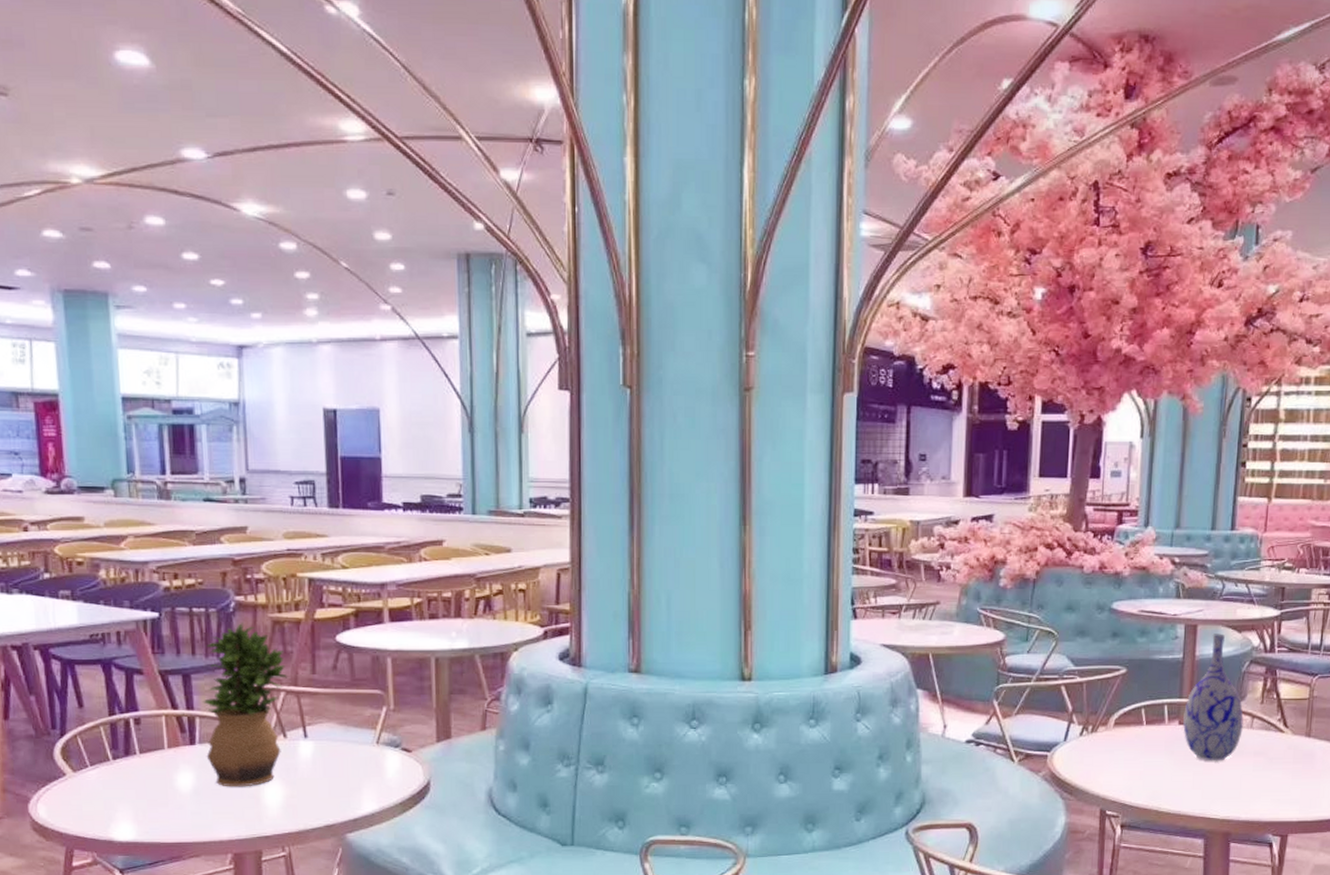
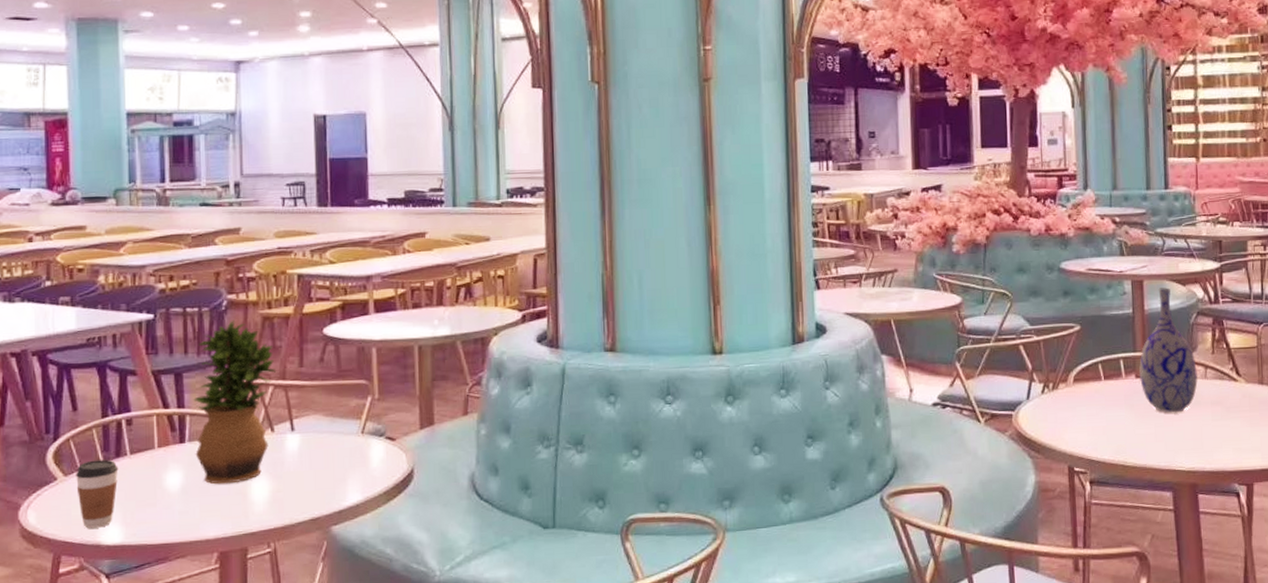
coffee cup: none [85,757,128,824] -> present [76,459,119,529]

